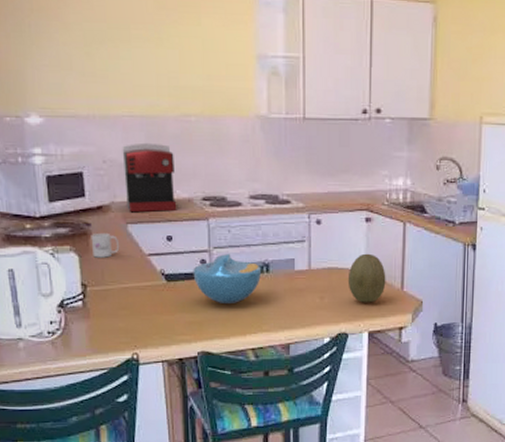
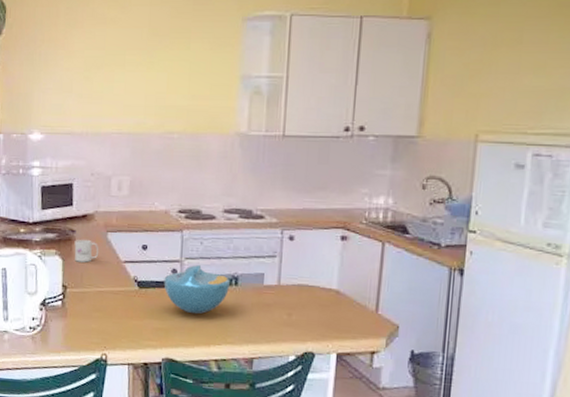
coffee maker: present [122,142,177,213] -> none [108,157,155,222]
fruit: present [347,253,386,303] -> none [318,272,360,324]

